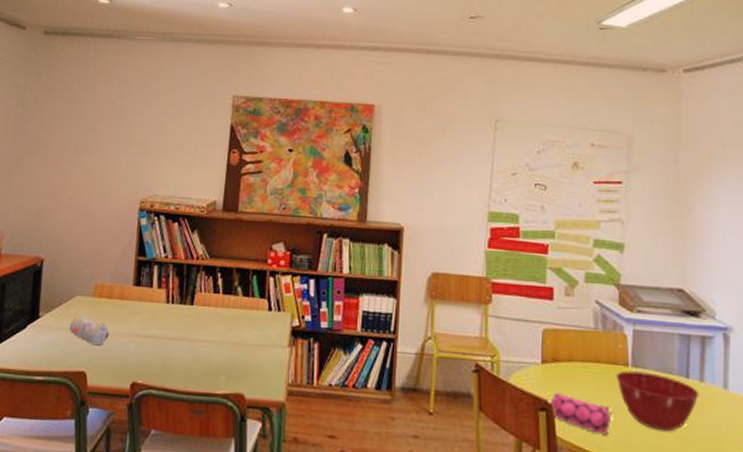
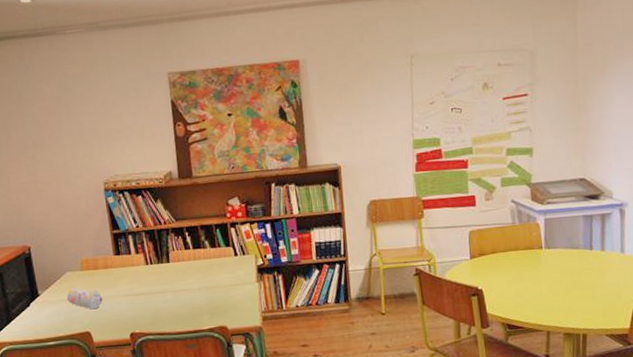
pencil case: present [550,392,612,436] -> none [480,279,531,306]
mixing bowl: present [616,370,700,432] -> none [532,250,602,295]

